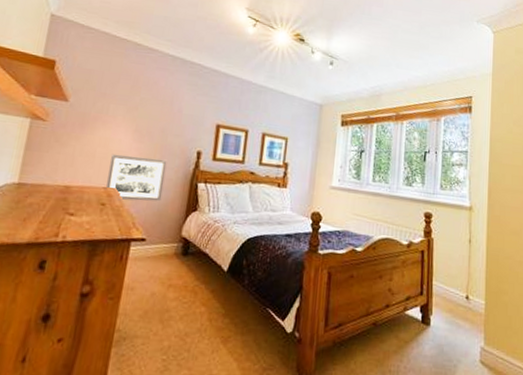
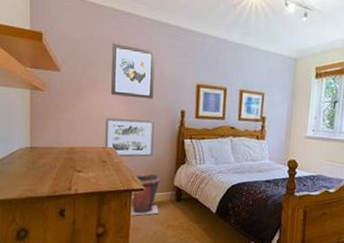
wall art: none [121,77,175,137] -> present [110,43,155,99]
waste bin: none [126,220,168,272] -> present [130,173,161,216]

